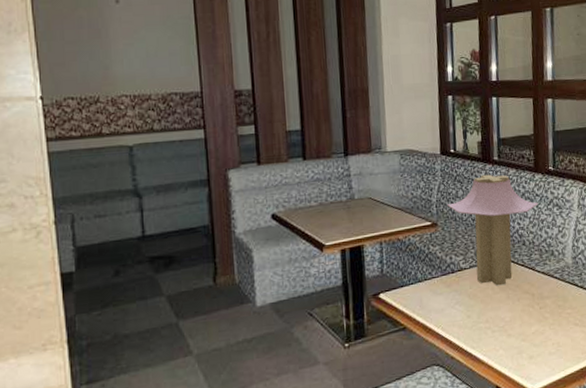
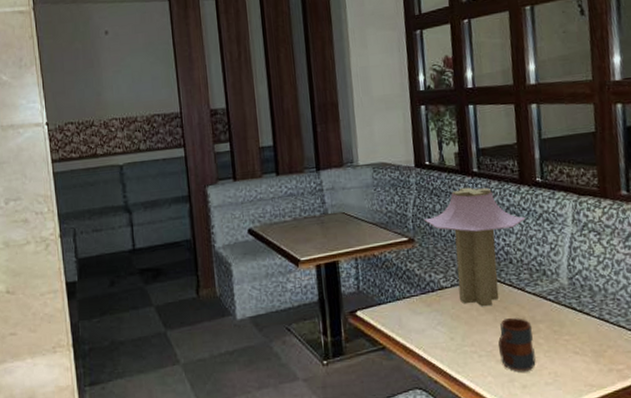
mug: none [510,295,542,345] -> present [498,318,536,372]

